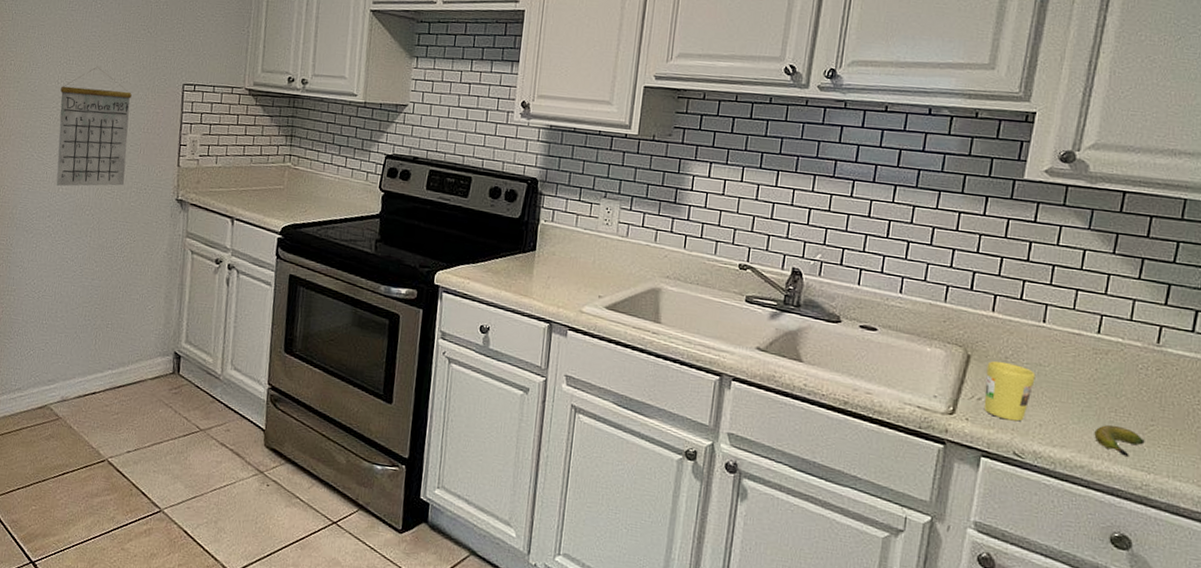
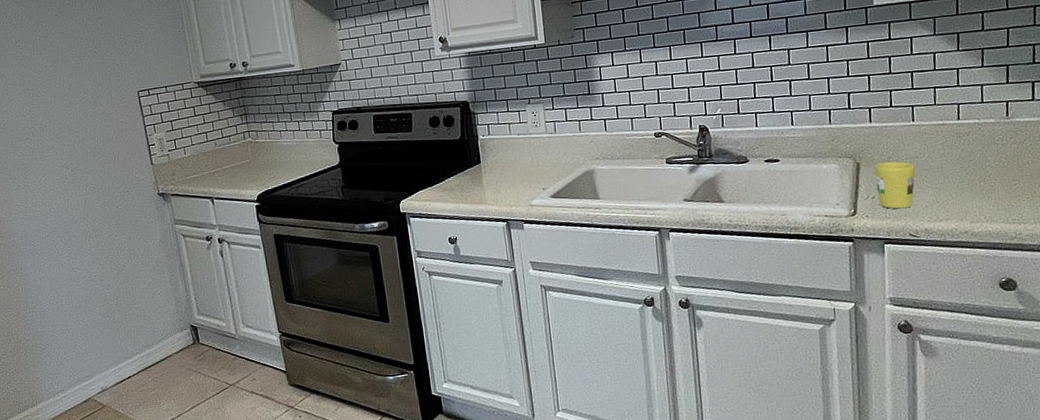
calendar: present [56,66,132,187] -> none [28,93,108,207]
banana: present [1094,424,1145,458] -> none [970,191,1012,216]

